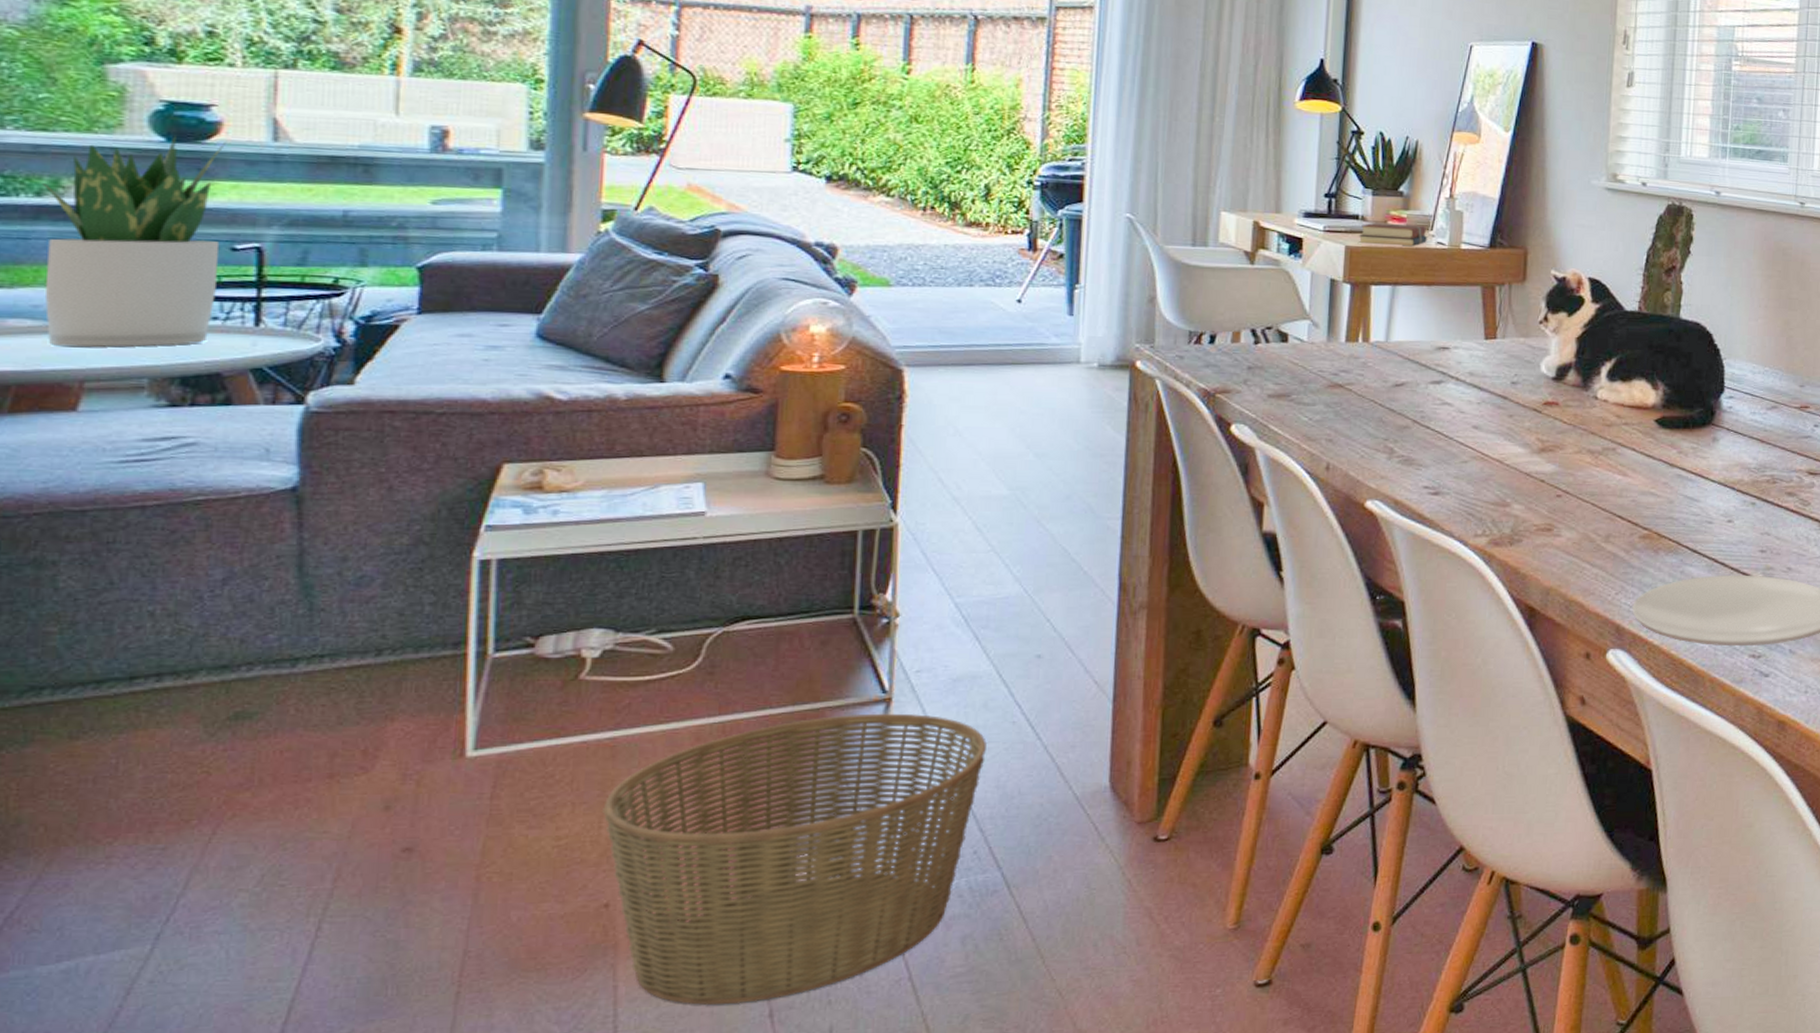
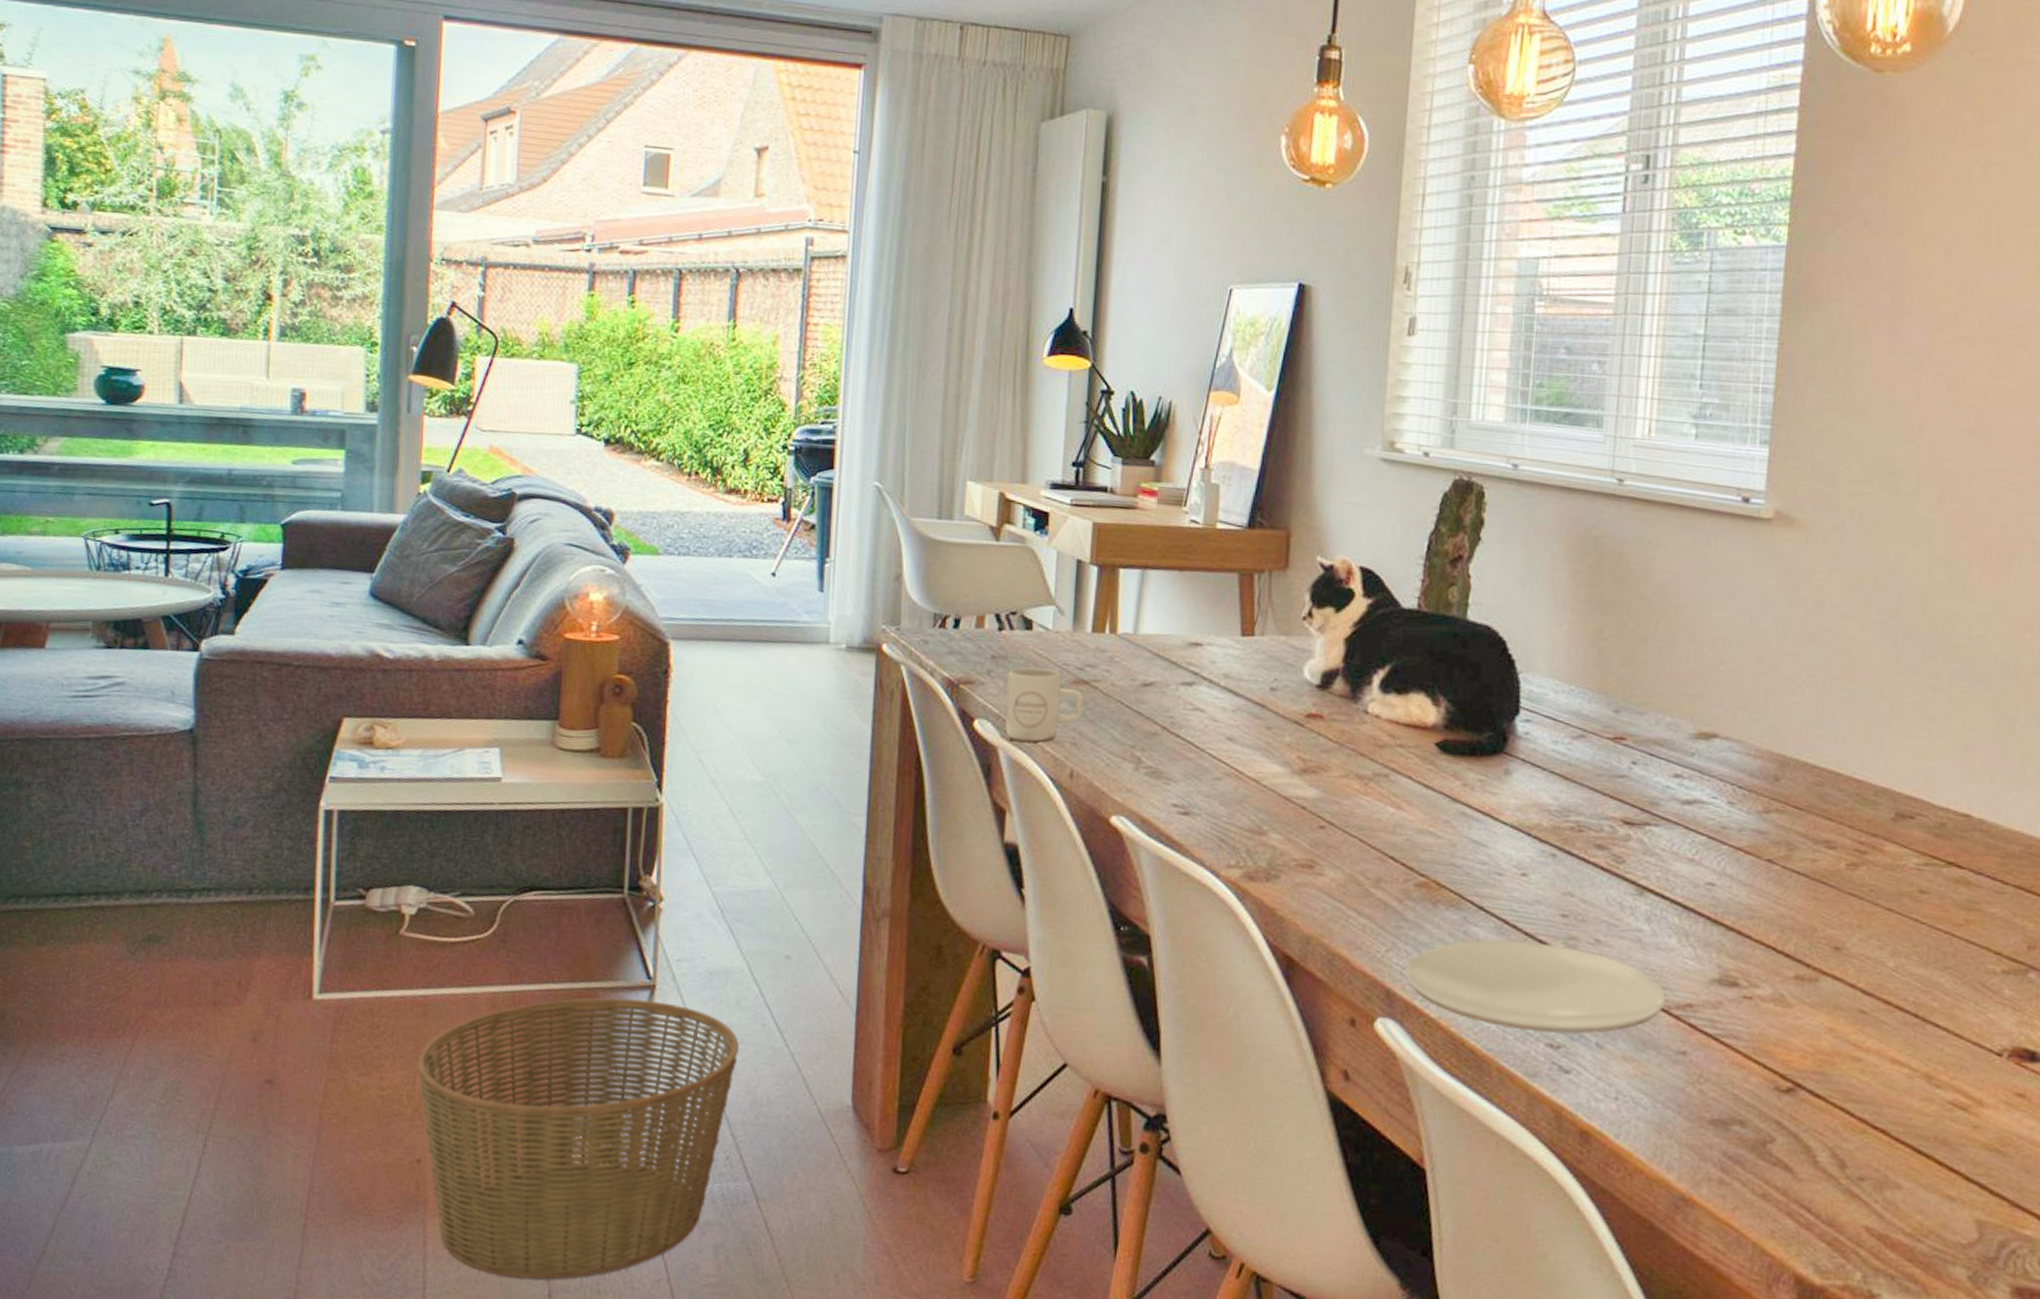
planter: present [42,136,227,348] -> none [24,399,147,592]
mug: none [1261,375,1339,443] -> present [1004,667,1084,744]
books: present [1357,222,1427,247] -> none [1106,495,1180,525]

